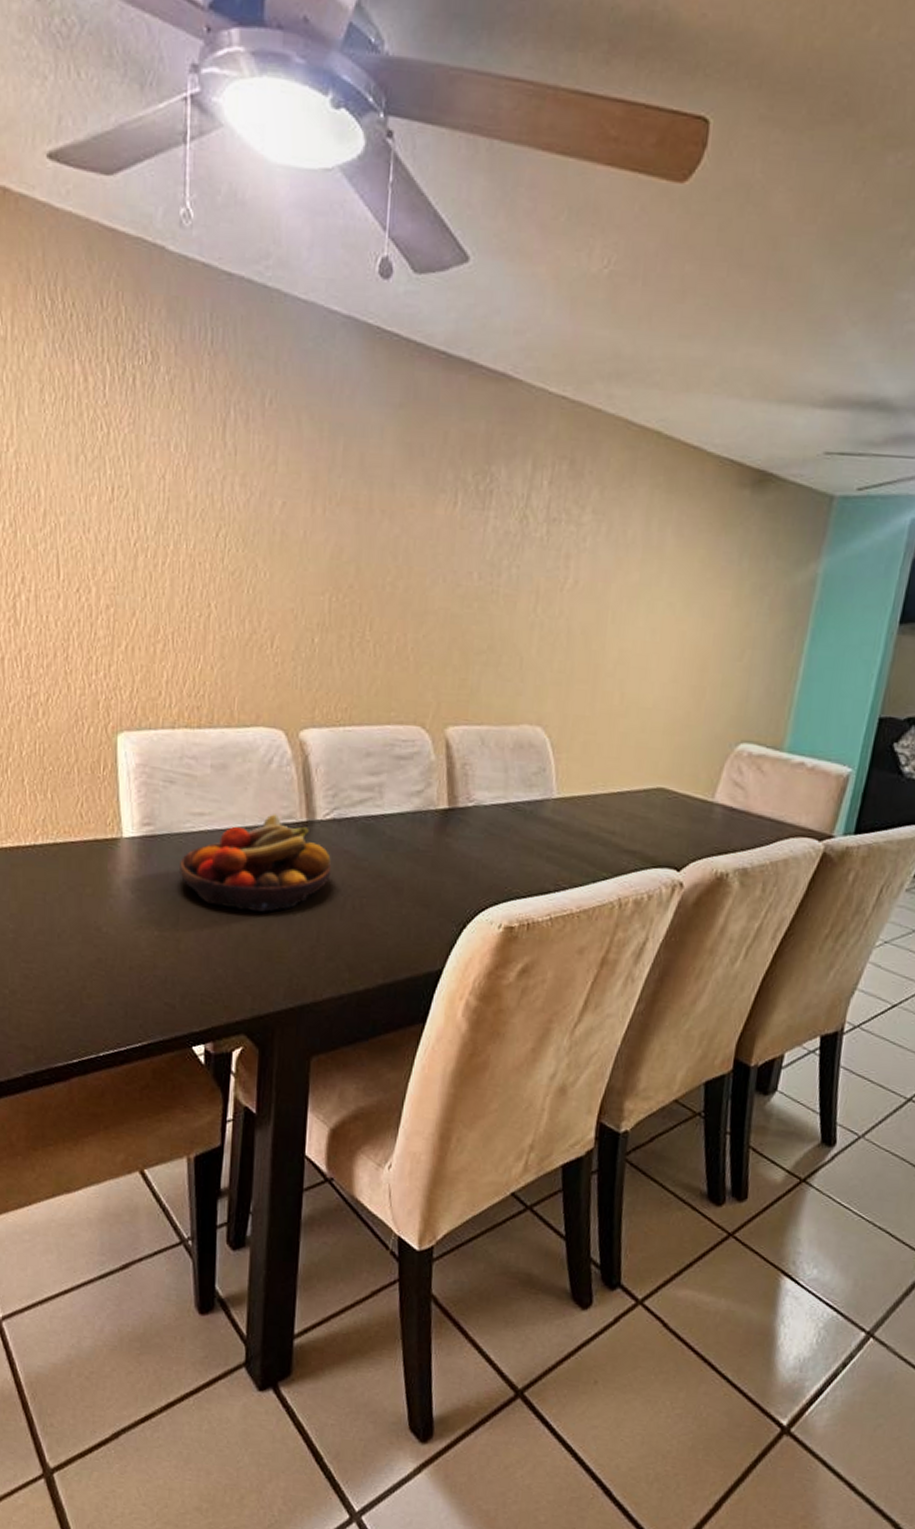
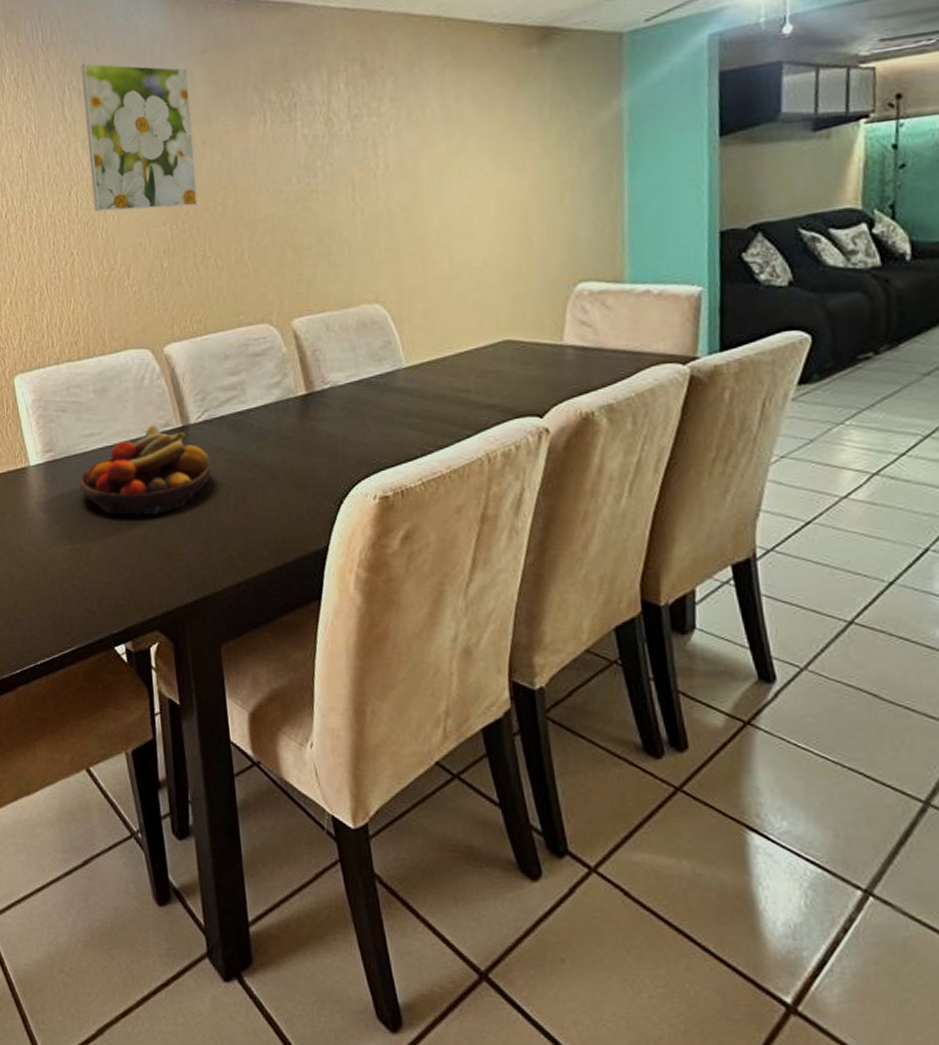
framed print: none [243,384,378,580] -> present [80,63,197,212]

